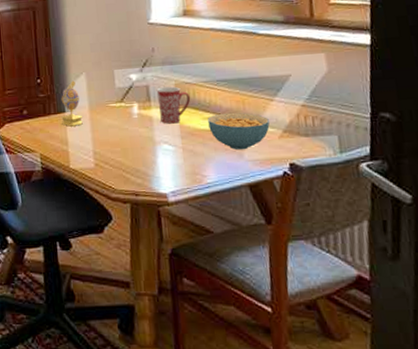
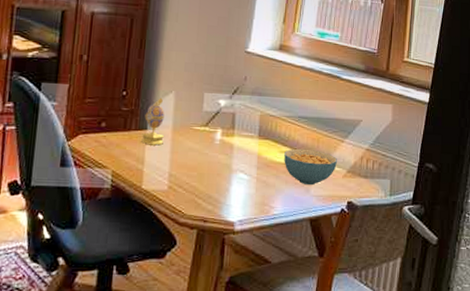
mug: present [156,86,191,124] -> none [241,116,273,154]

